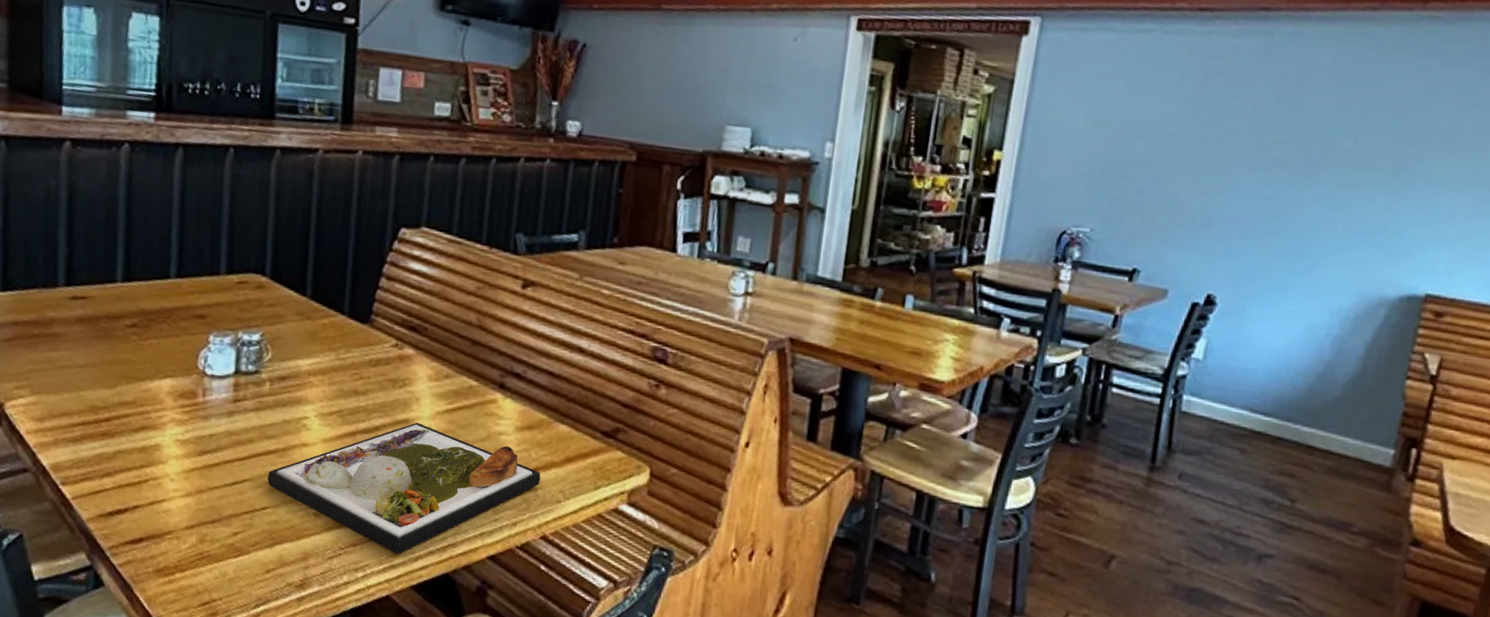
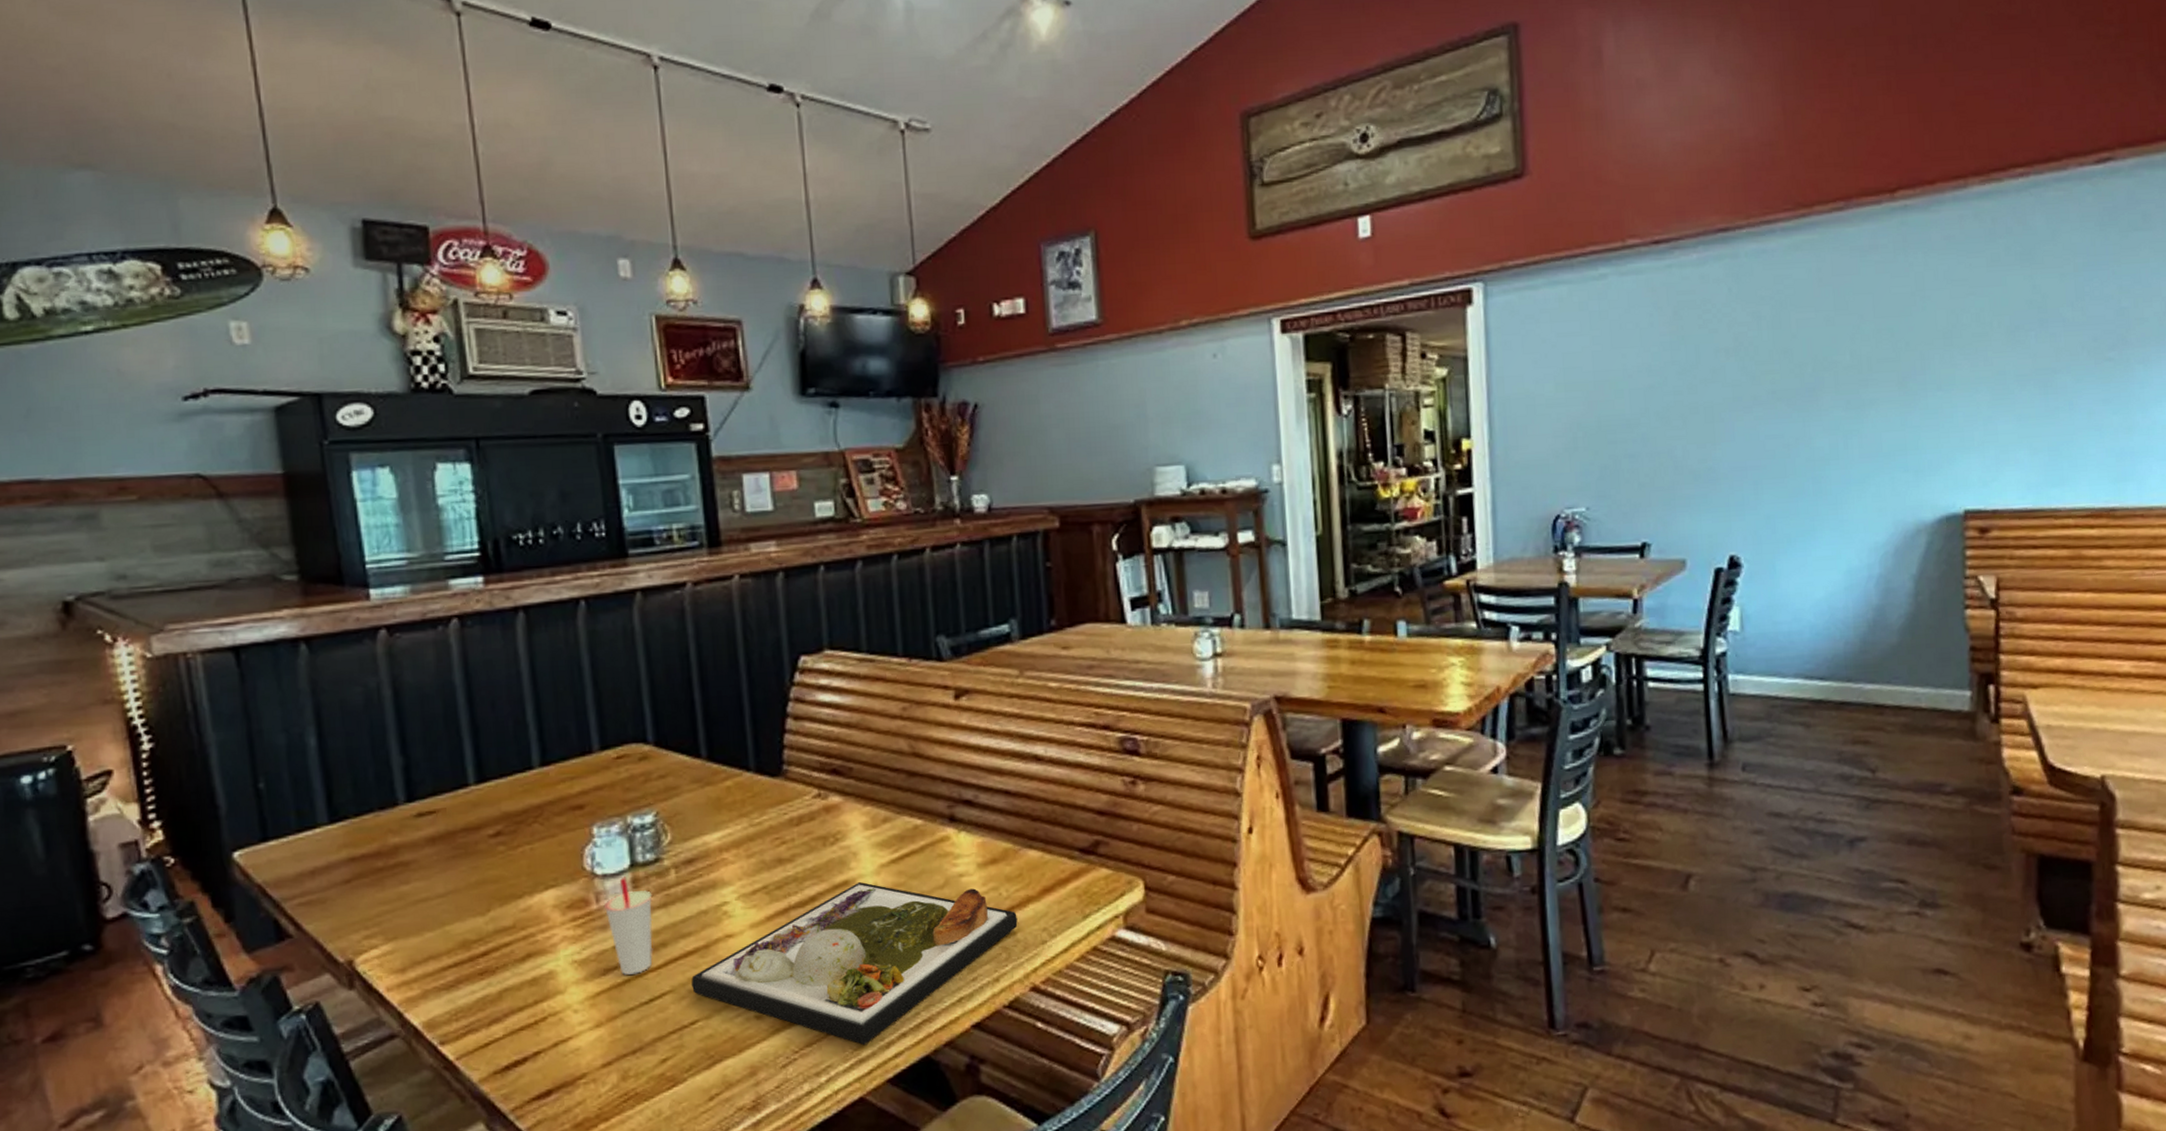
cup: none [208,380,249,460] -> present [603,876,653,975]

